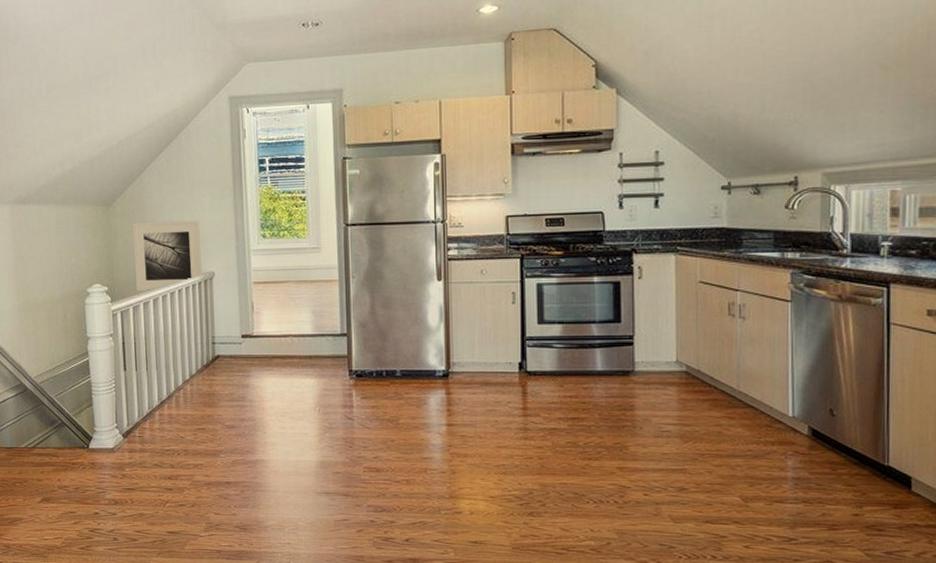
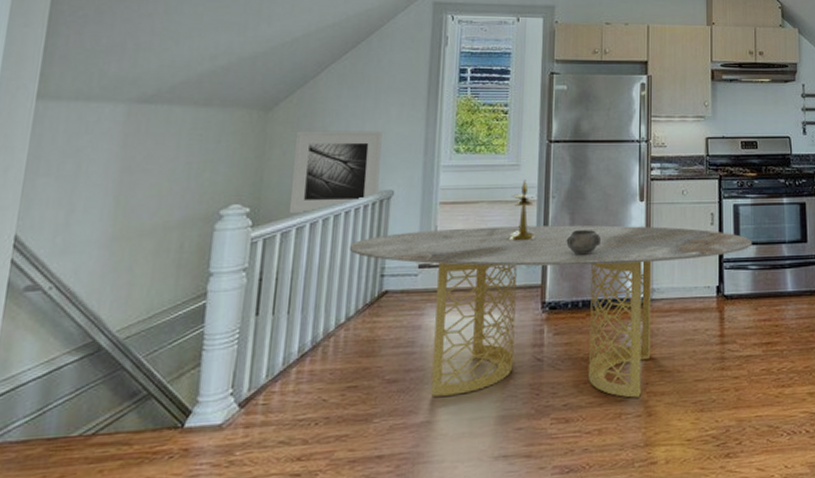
dining table: none [185,302,558,457] -> present [349,225,753,398]
candlestick: none [315,261,340,316] -> present [509,180,537,241]
decorative bowl: none [368,307,401,330] -> present [566,230,602,255]

